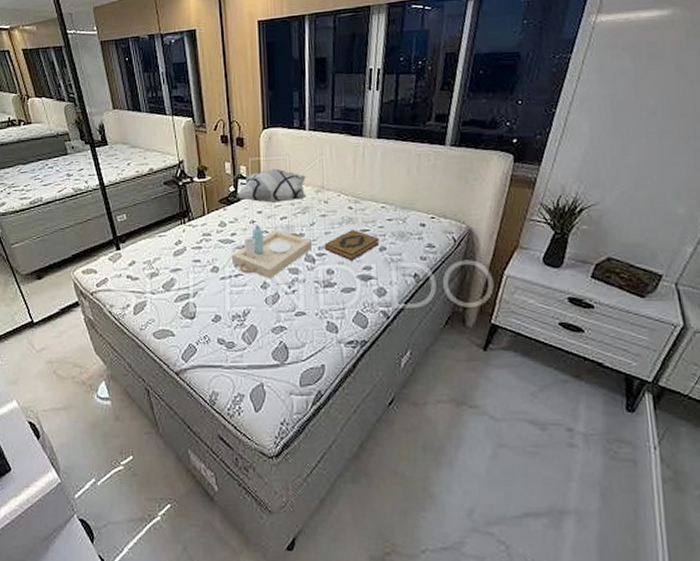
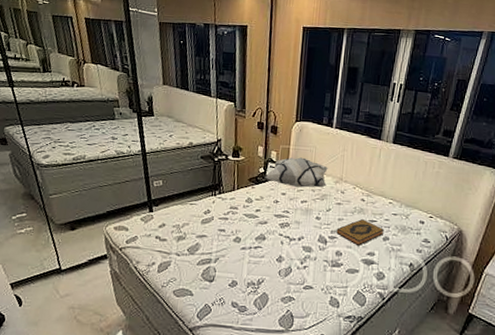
serving tray: present [231,225,313,279] -> none [253,205,327,254]

